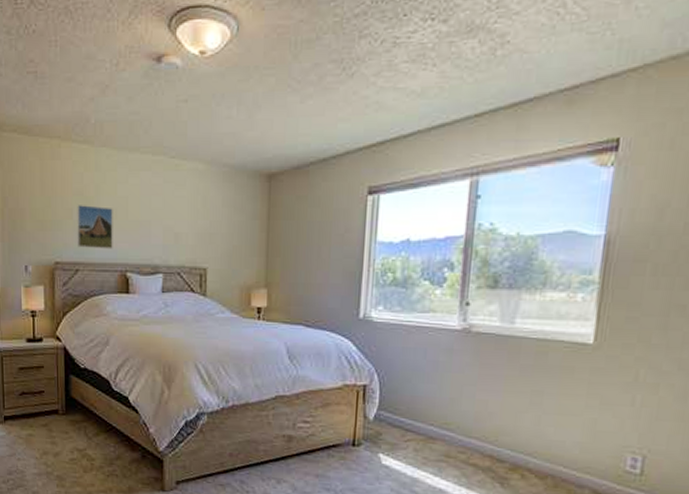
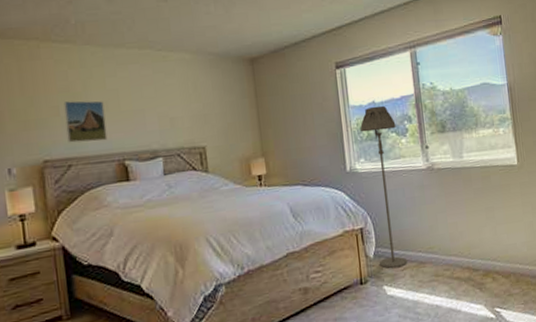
floor lamp: none [379,245,432,438] -> present [359,105,408,268]

